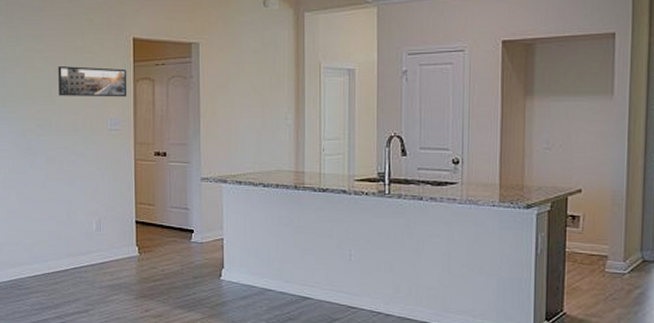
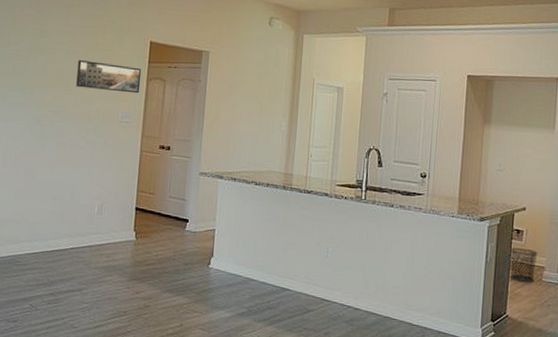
waste bin: none [563,235,599,274] -> present [509,247,538,283]

